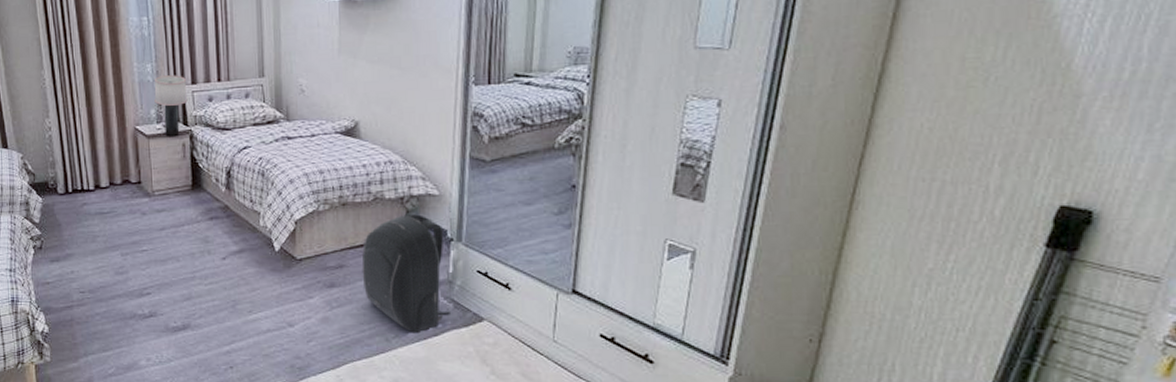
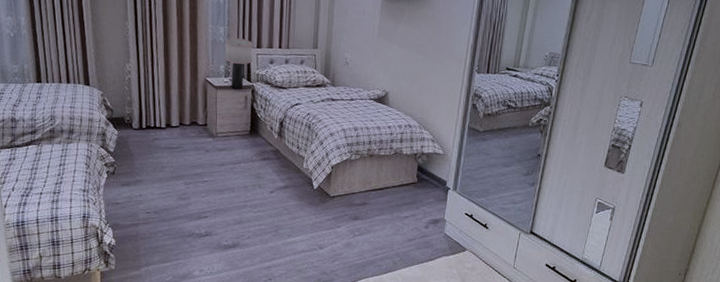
backpack: present [362,212,450,332] -> none [380,165,444,257]

